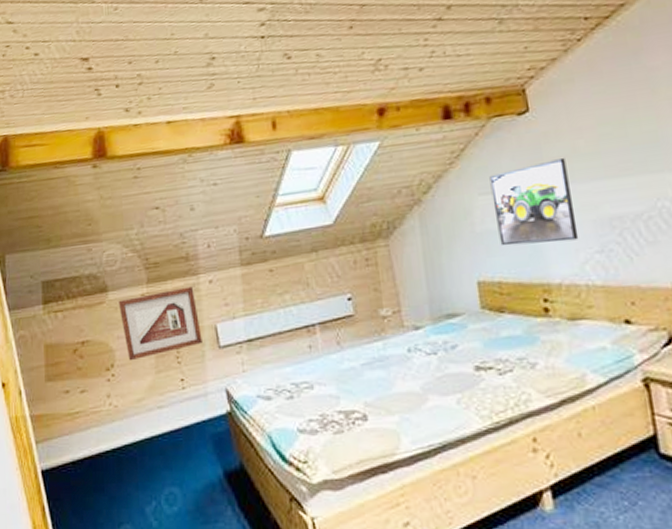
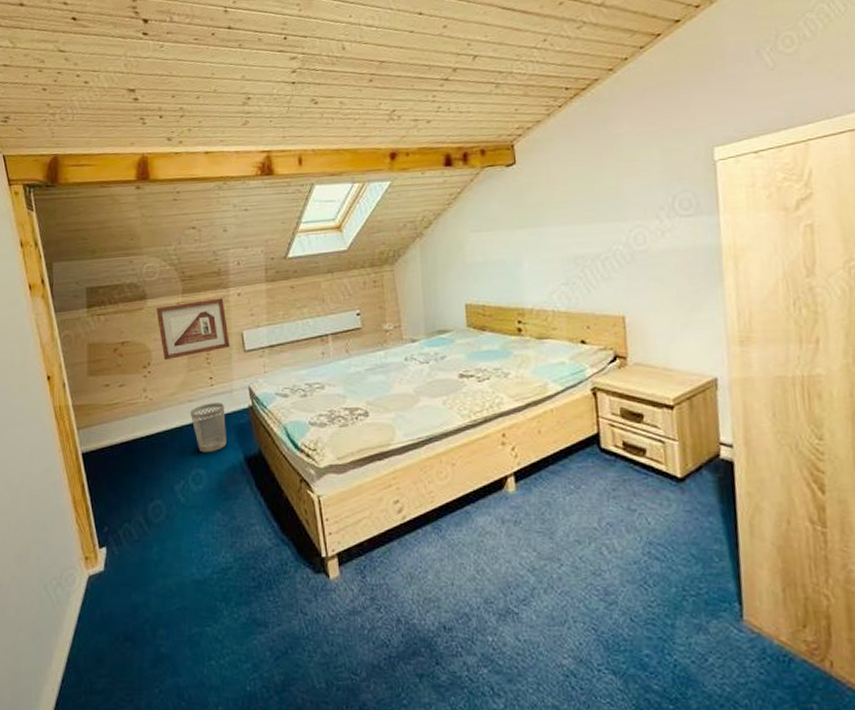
wastebasket: none [159,408,203,468] -> present [189,403,227,453]
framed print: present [489,158,579,246] -> none [480,205,549,276]

